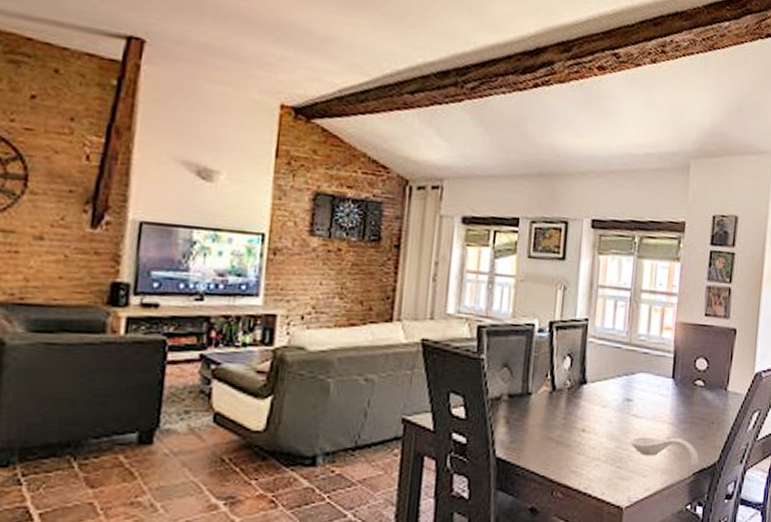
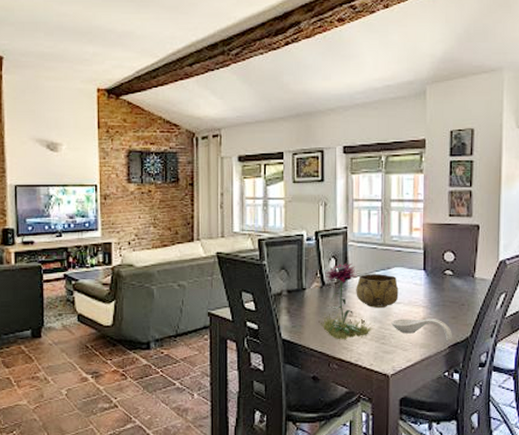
flower: none [545,364,610,461] -> present [320,262,374,340]
decorative bowl: none [592,379,643,422] -> present [356,274,399,308]

